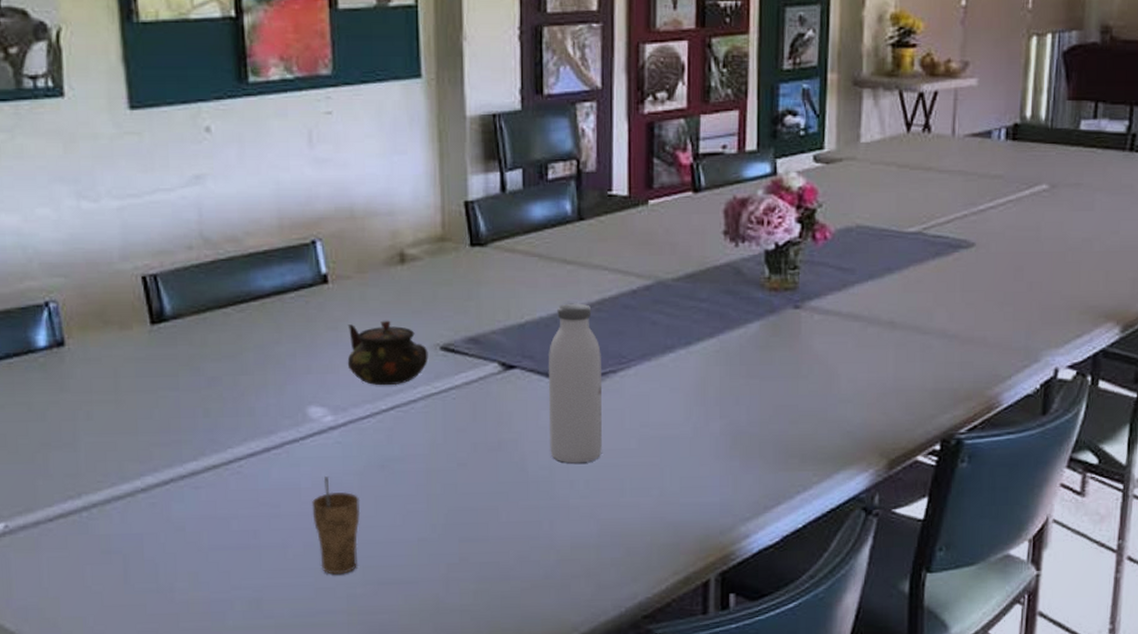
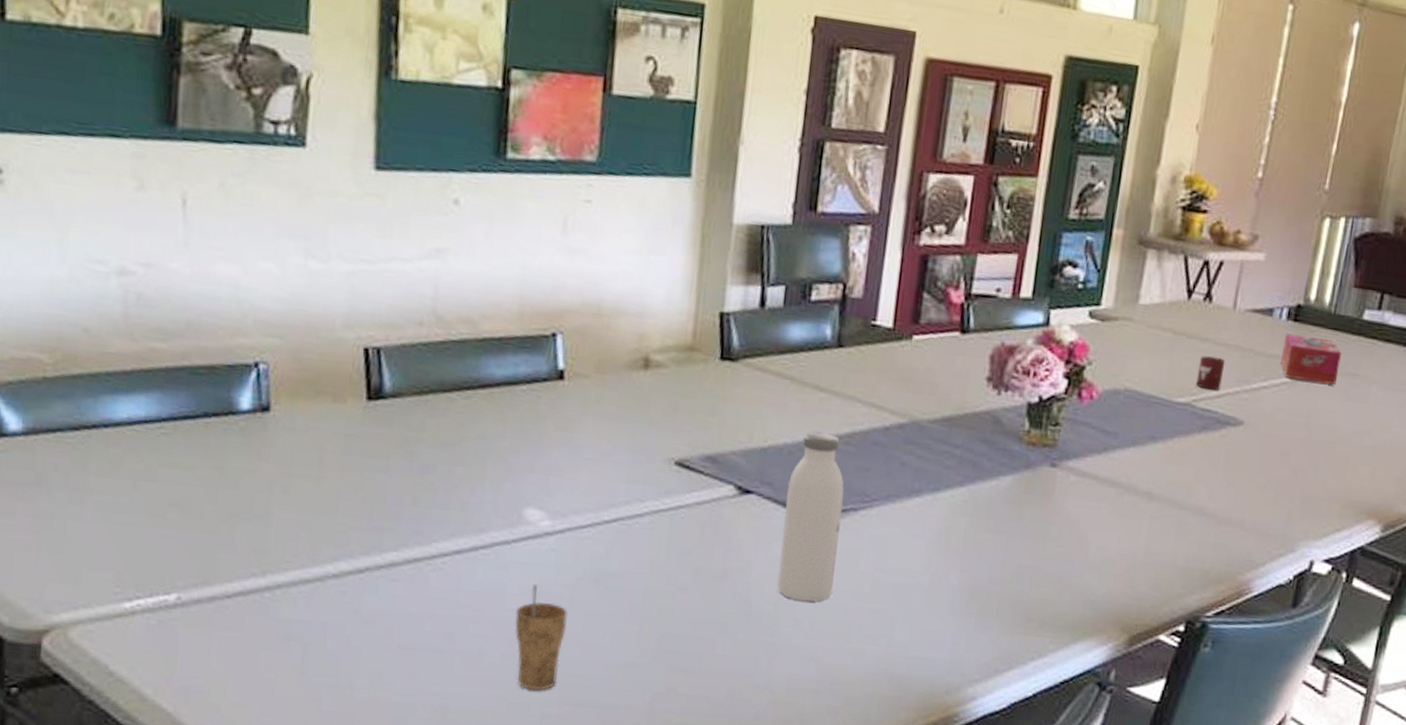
teapot: present [347,320,428,386] -> none [573,426,662,497]
cup: none [924,185,951,216] -> present [1196,356,1226,390]
tissue box: none [1004,152,1062,197] -> present [1280,333,1341,385]

